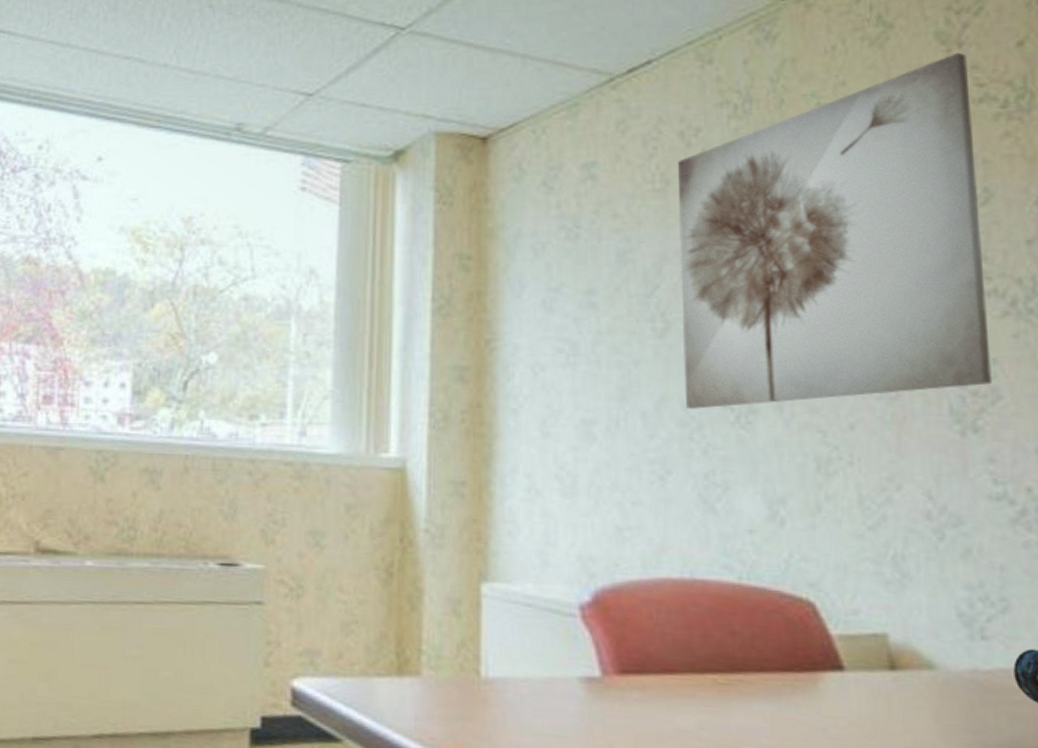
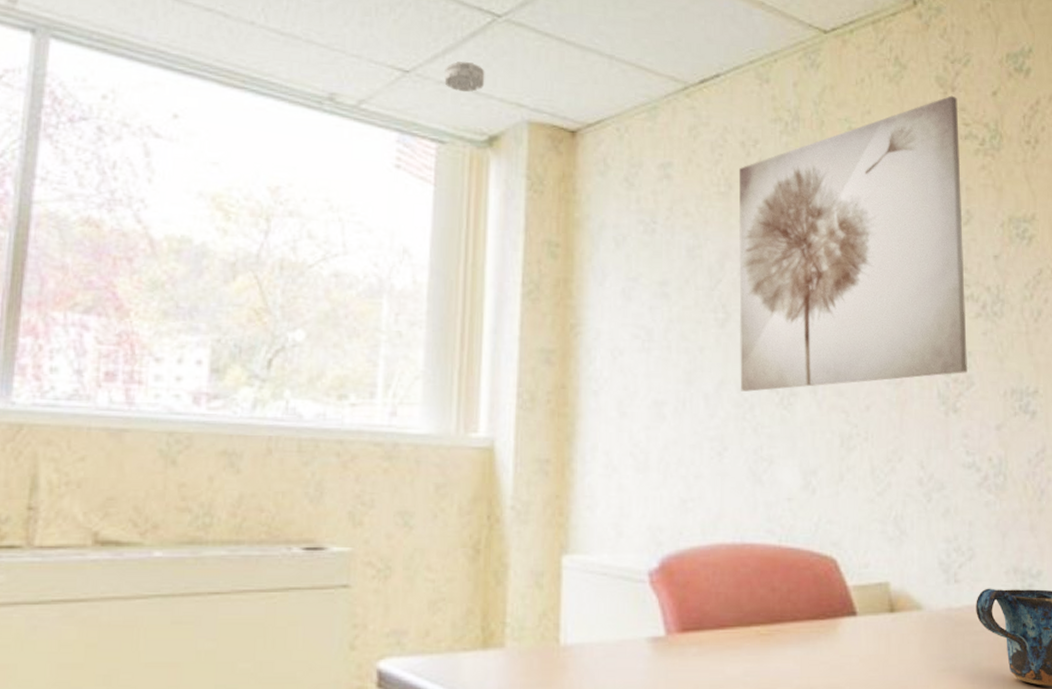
smoke detector: none [348,78,389,110] -> present [444,61,485,92]

